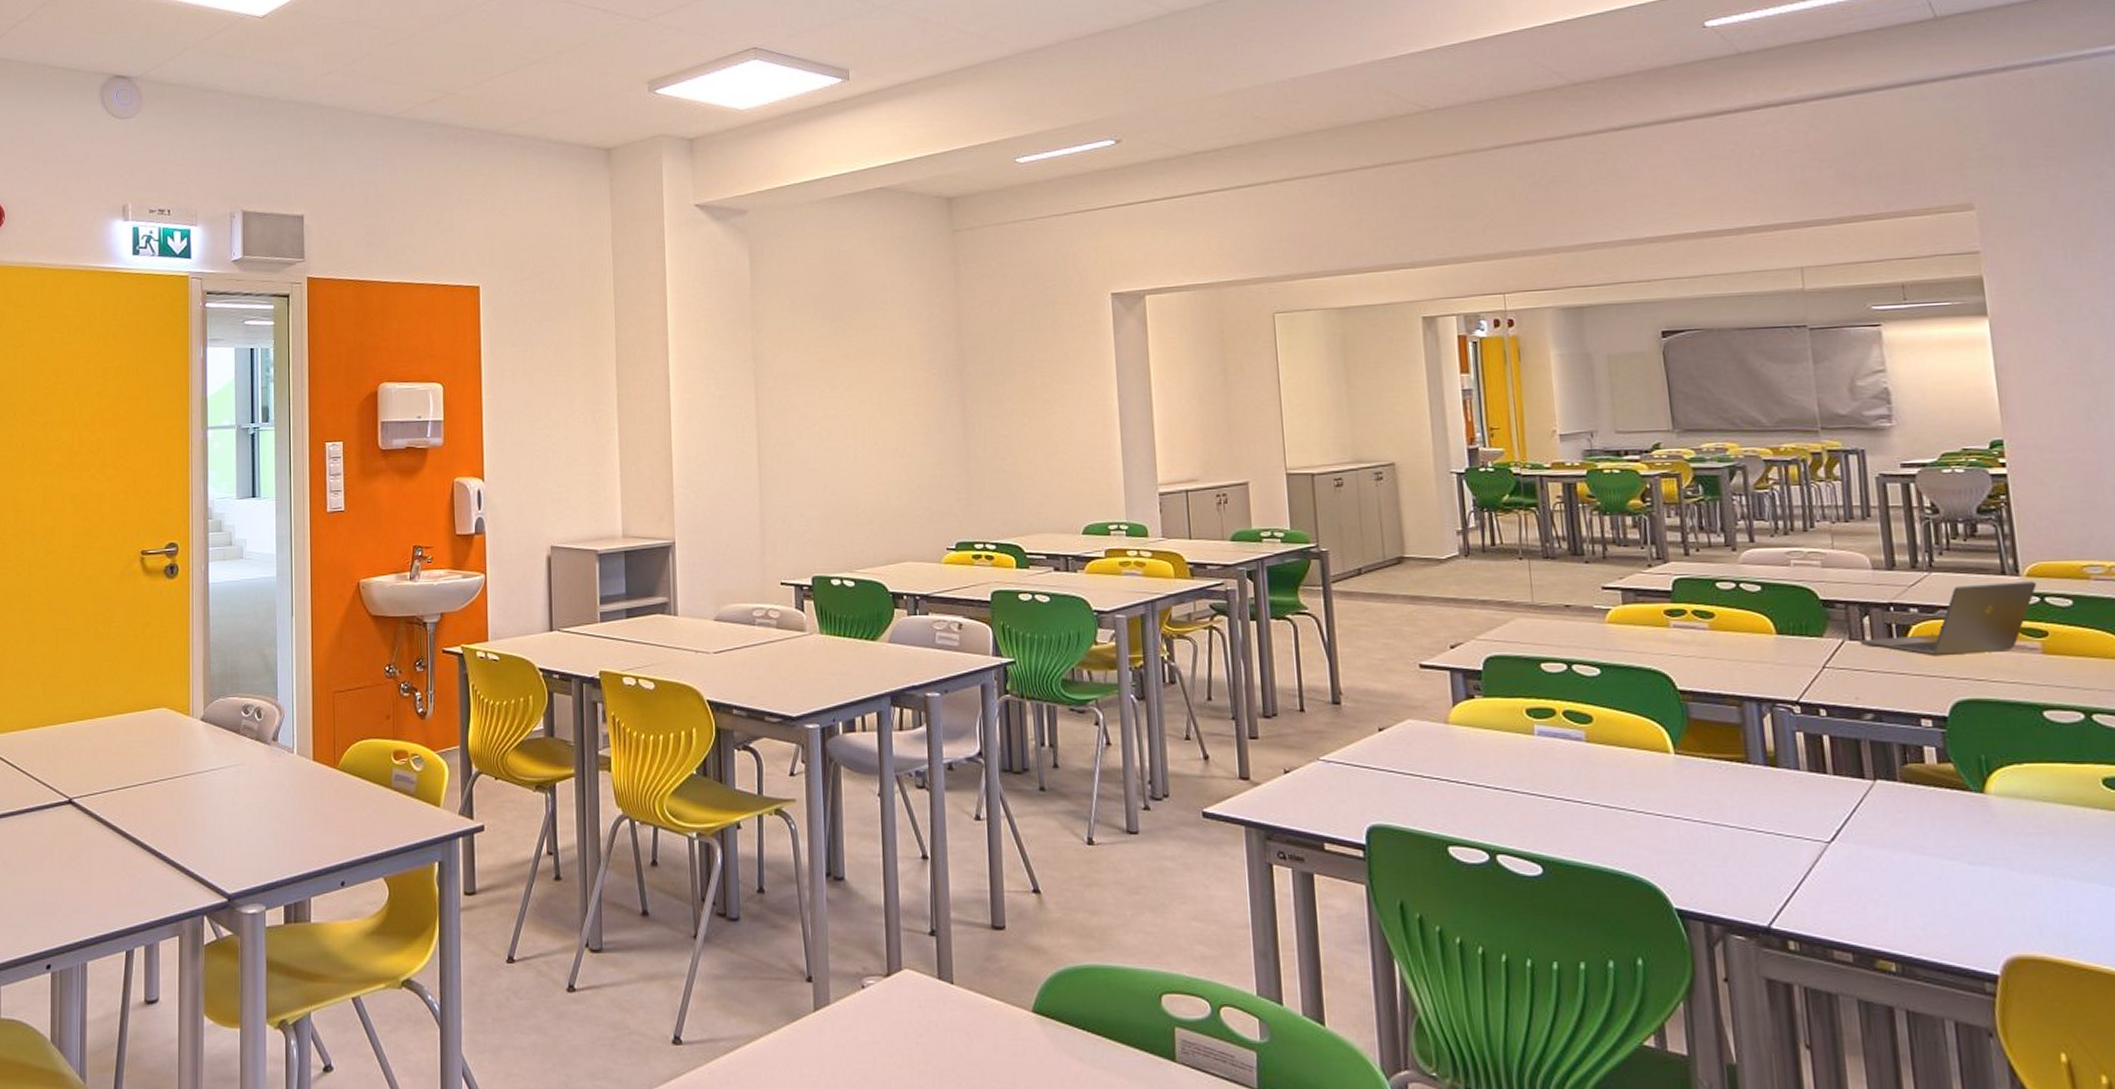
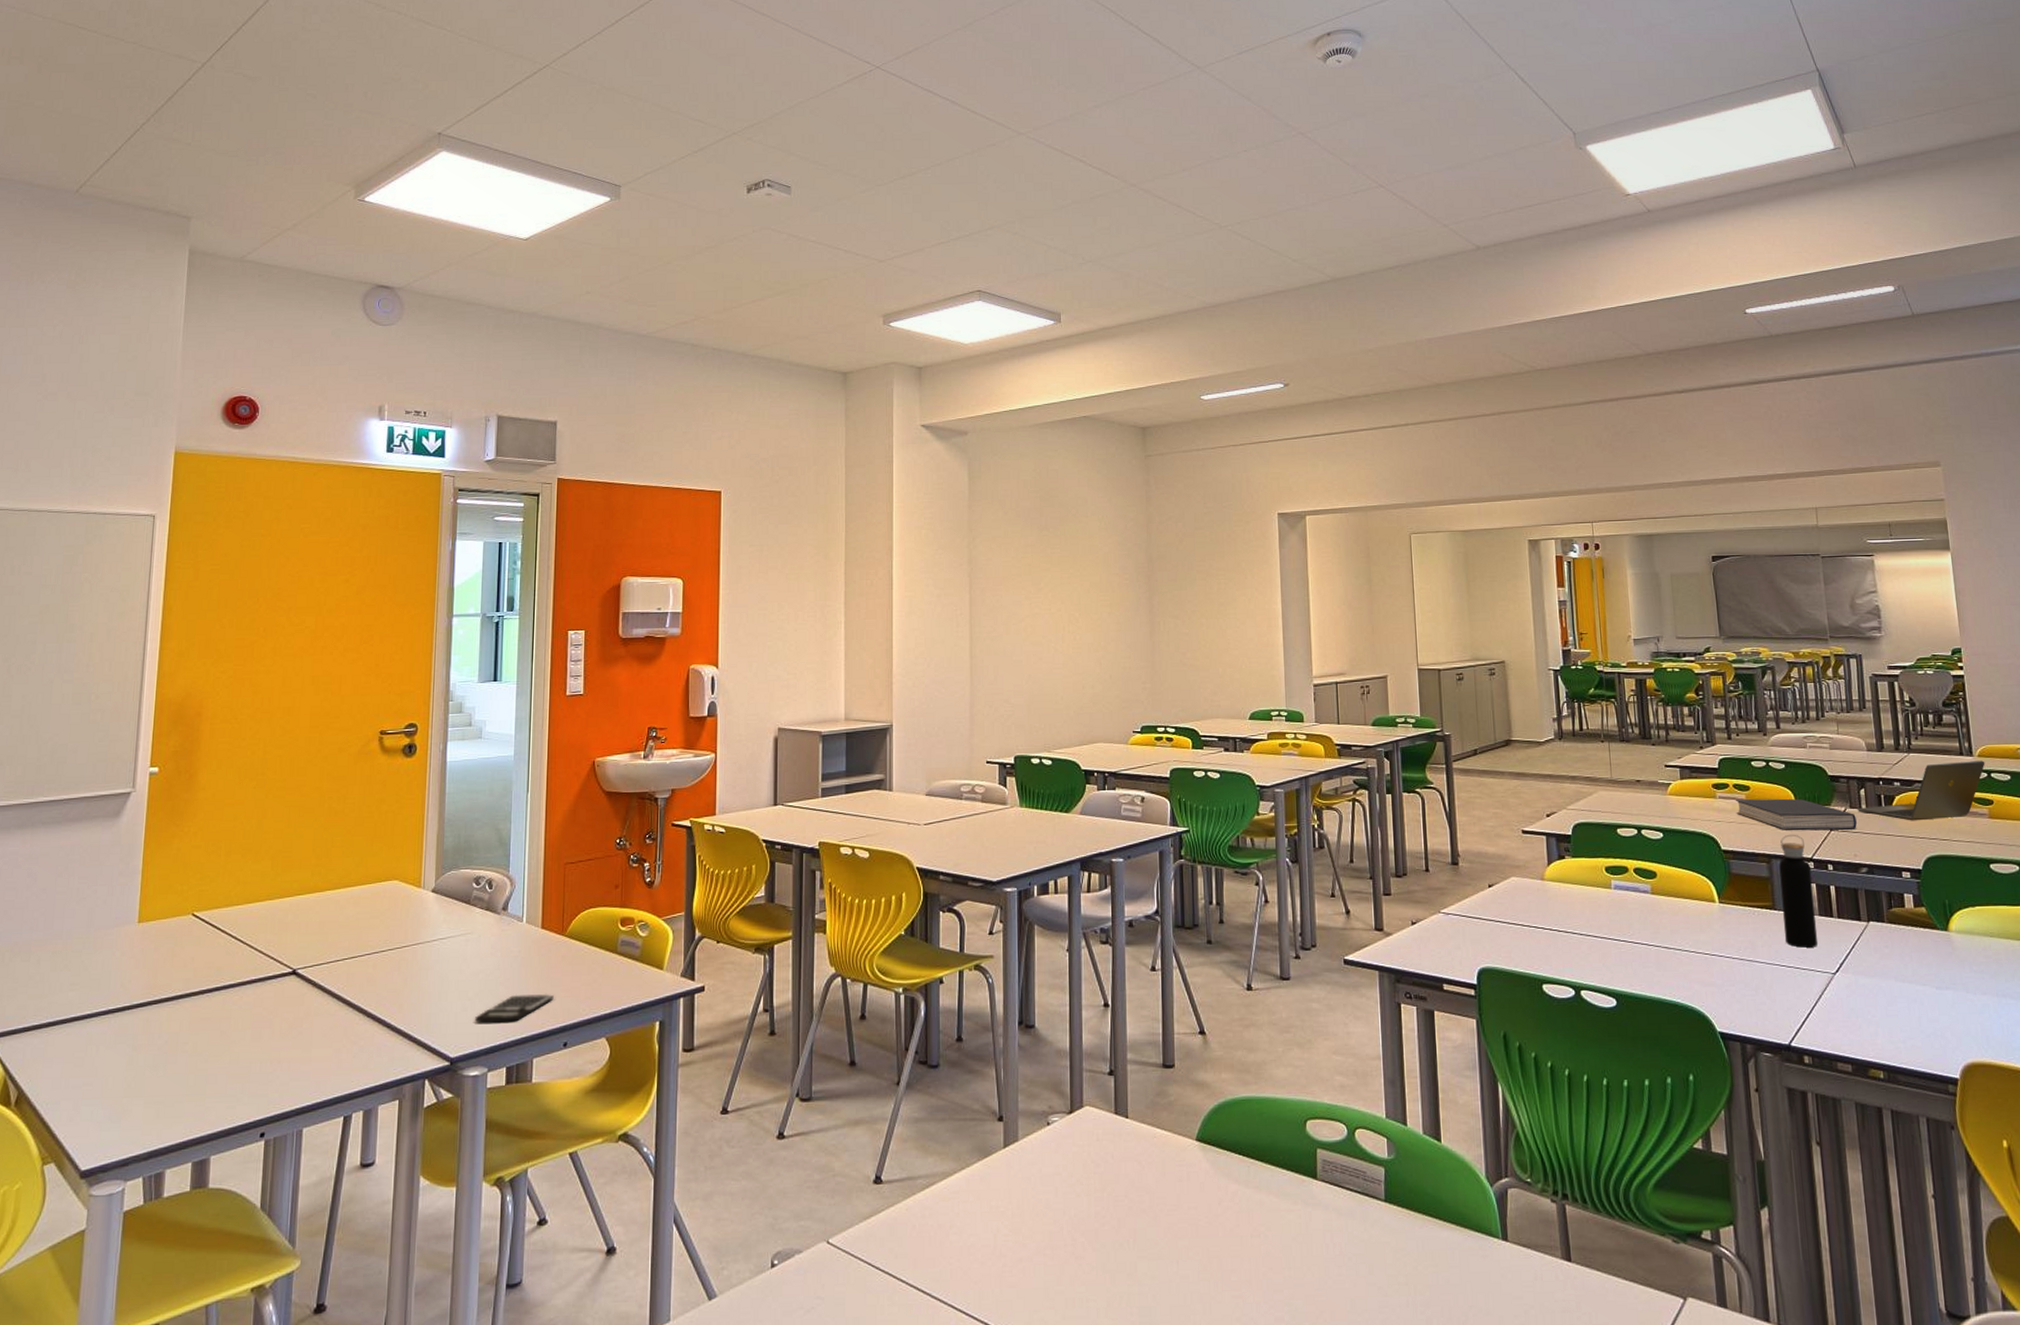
calculator: none [250,829,329,859] -> present [475,993,554,1023]
book: none [1696,628,1859,668] -> present [1736,798,1857,831]
water bottle: none [1753,671,1807,810] -> present [1779,834,1818,948]

